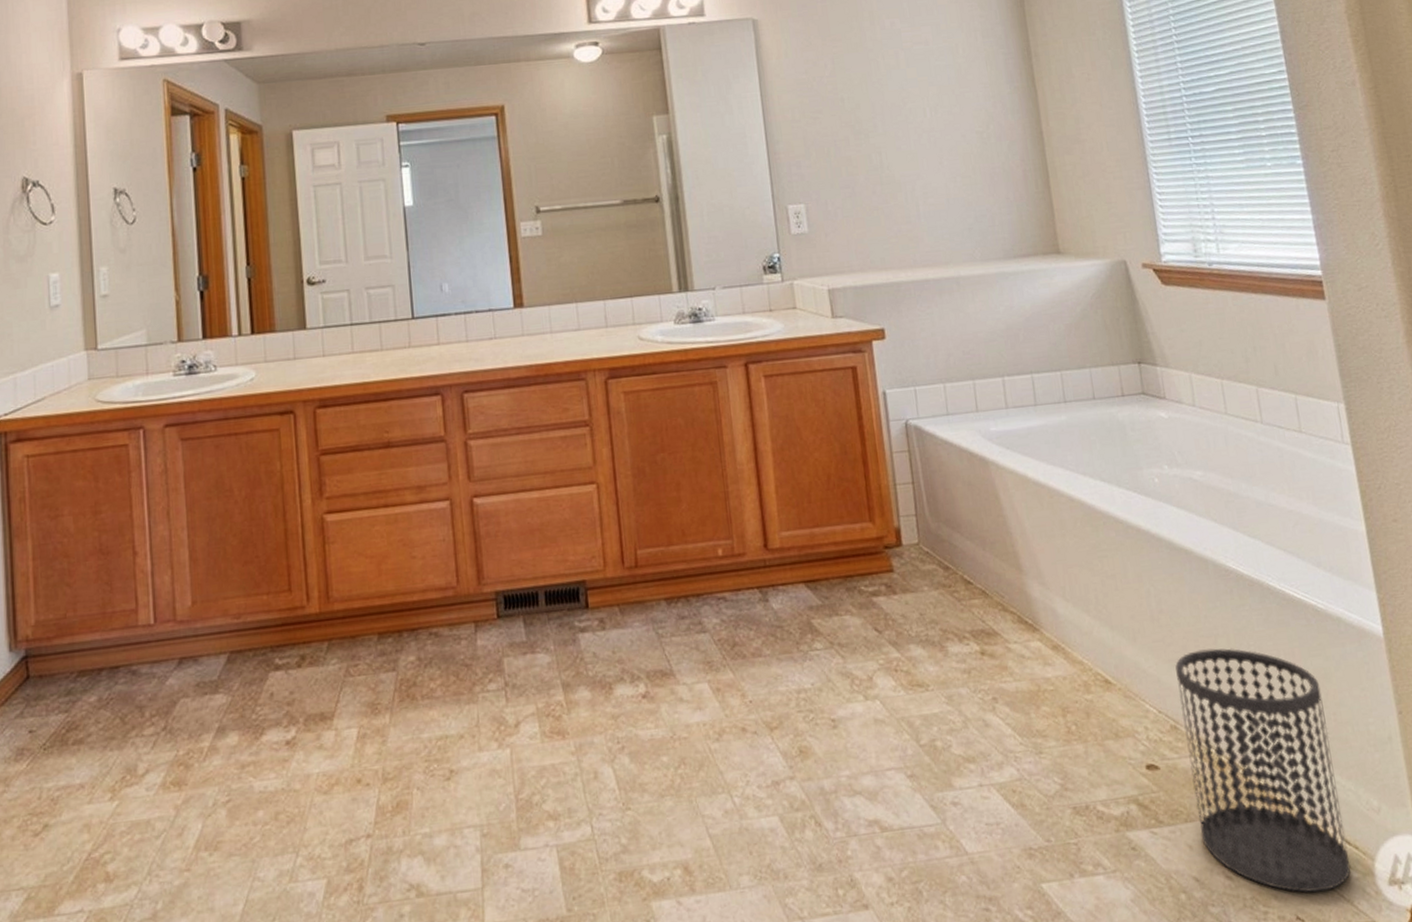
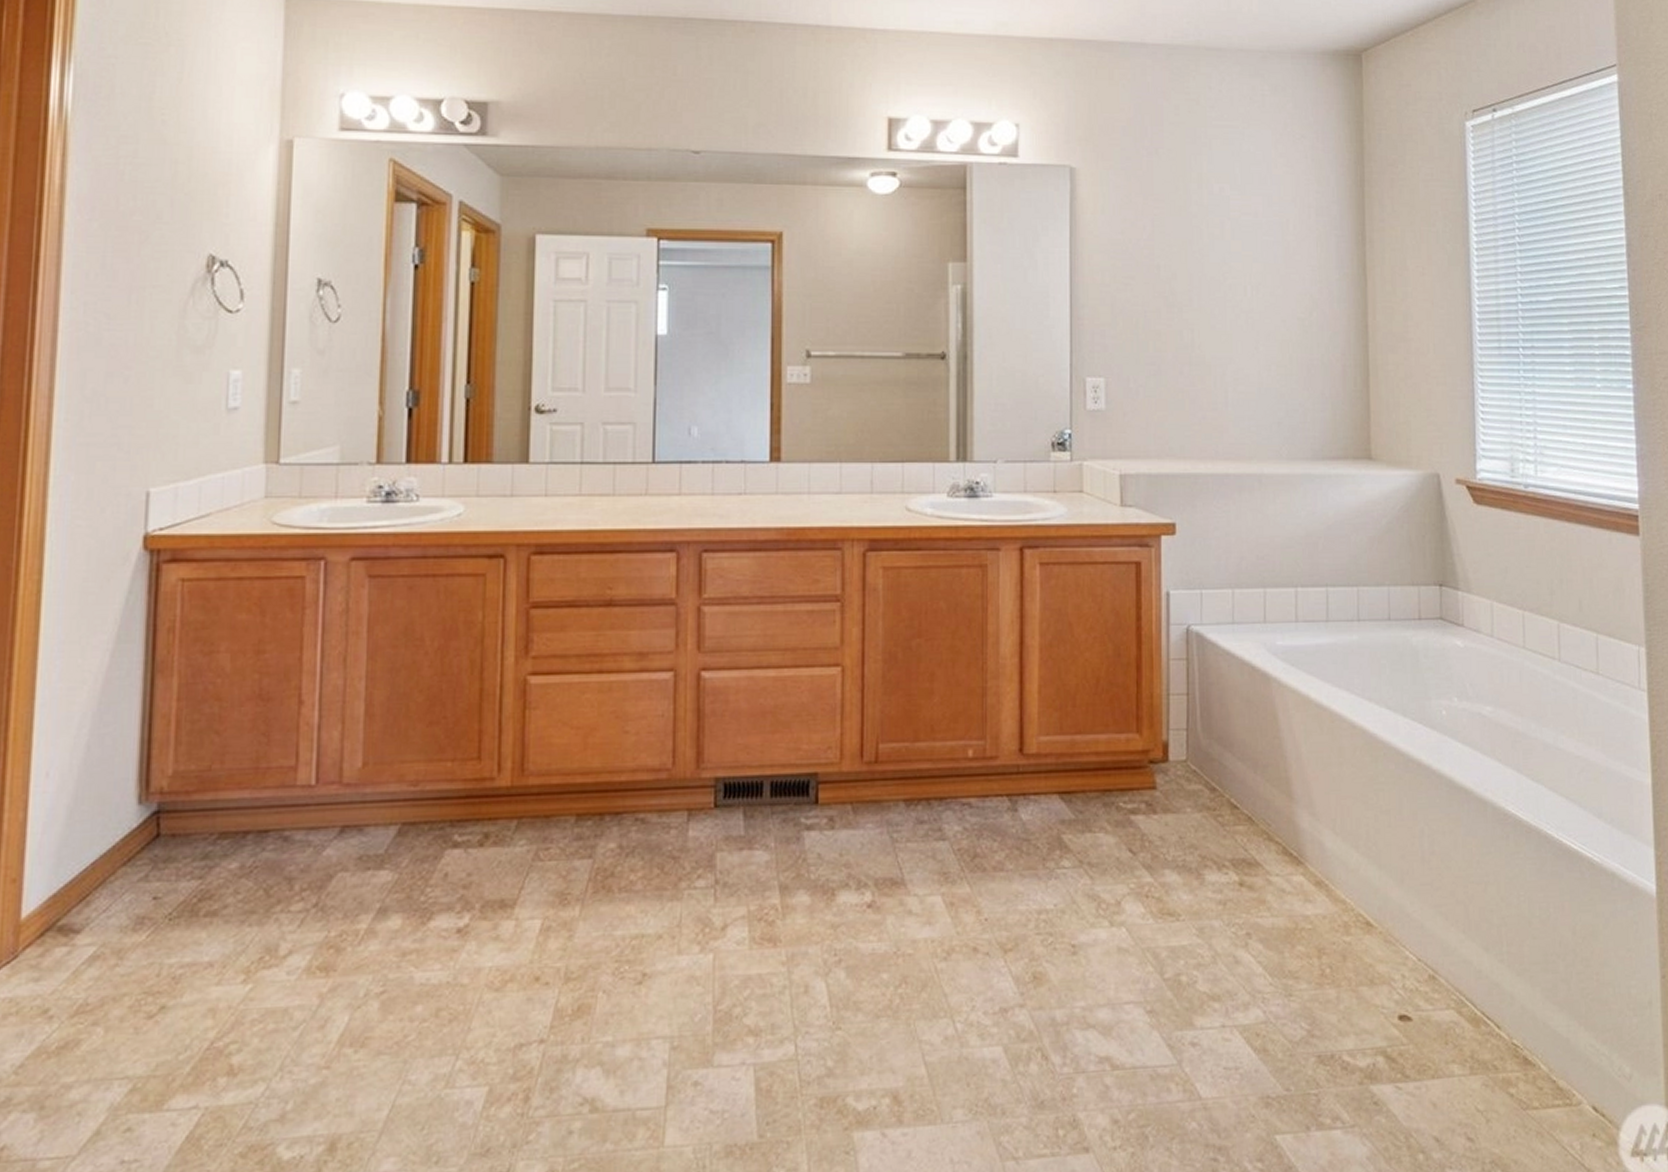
wastebasket: present [1175,648,1351,893] -> none [1441,896,1595,1160]

